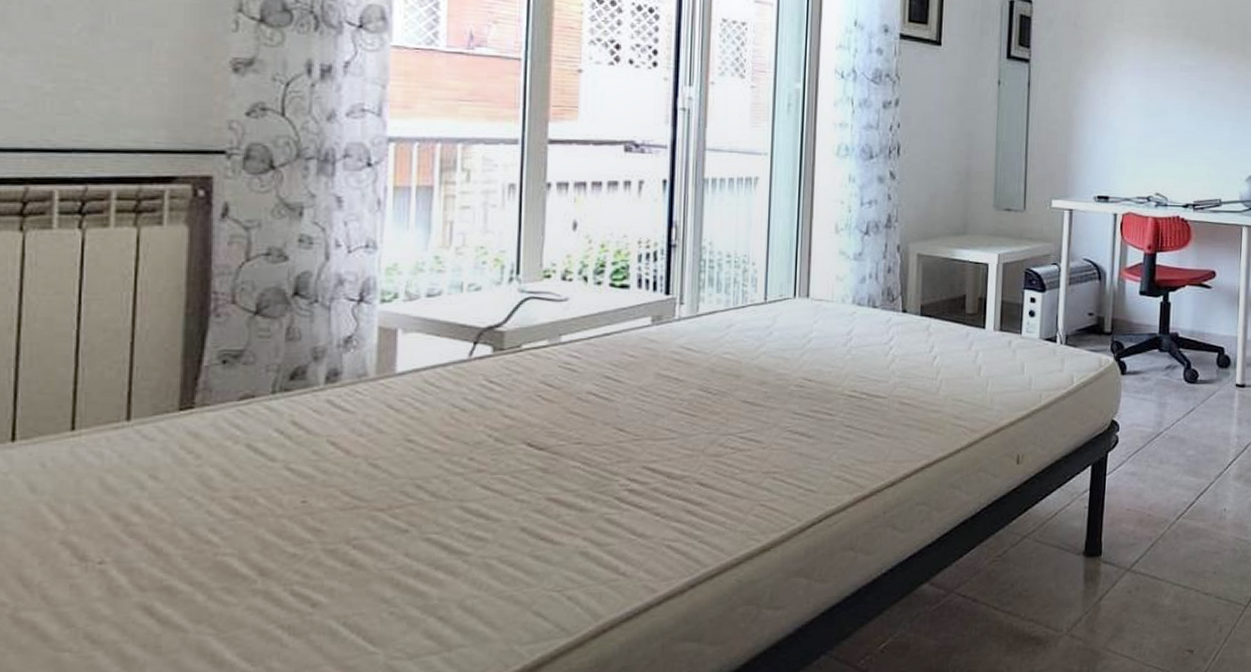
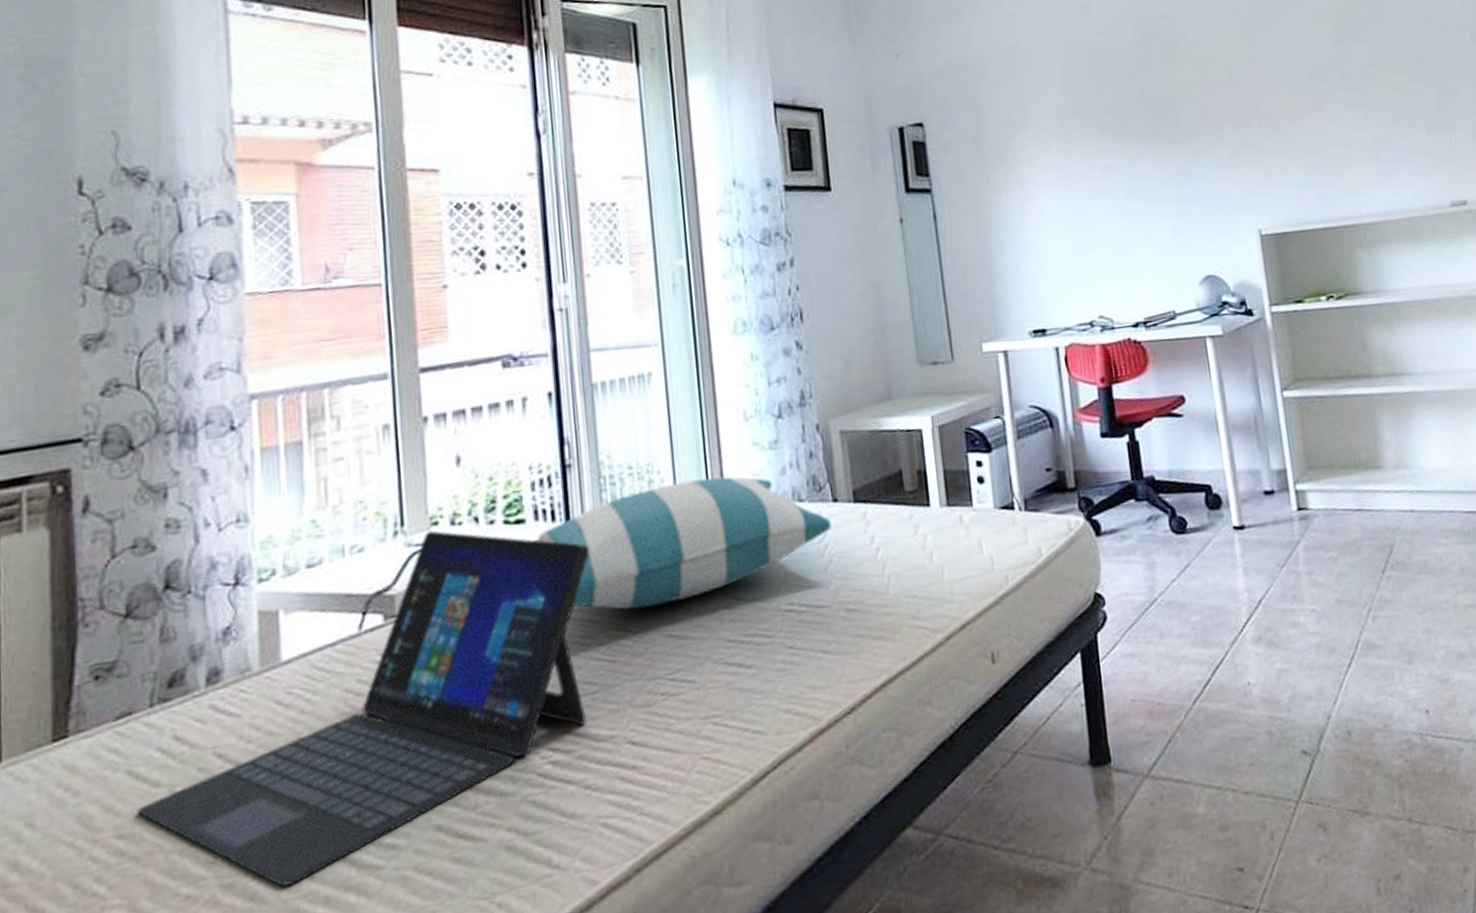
laptop: none [252,282,684,558] -> present [136,530,590,887]
pillow: none [639,275,898,375] -> present [538,476,831,610]

